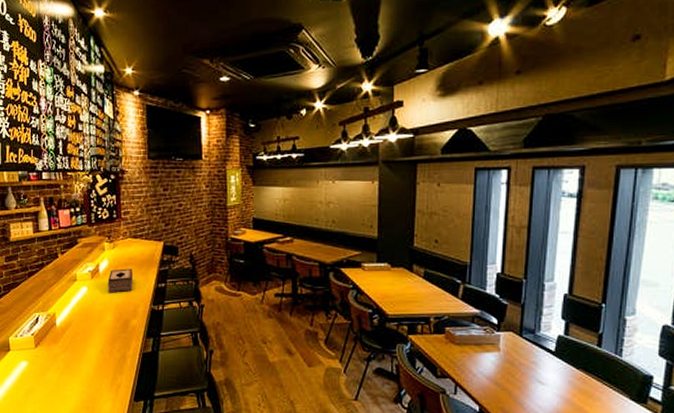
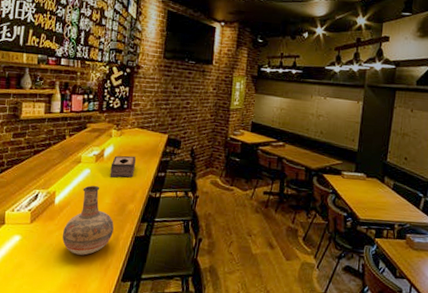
vase: none [69,304,119,377] -> present [62,185,114,255]

